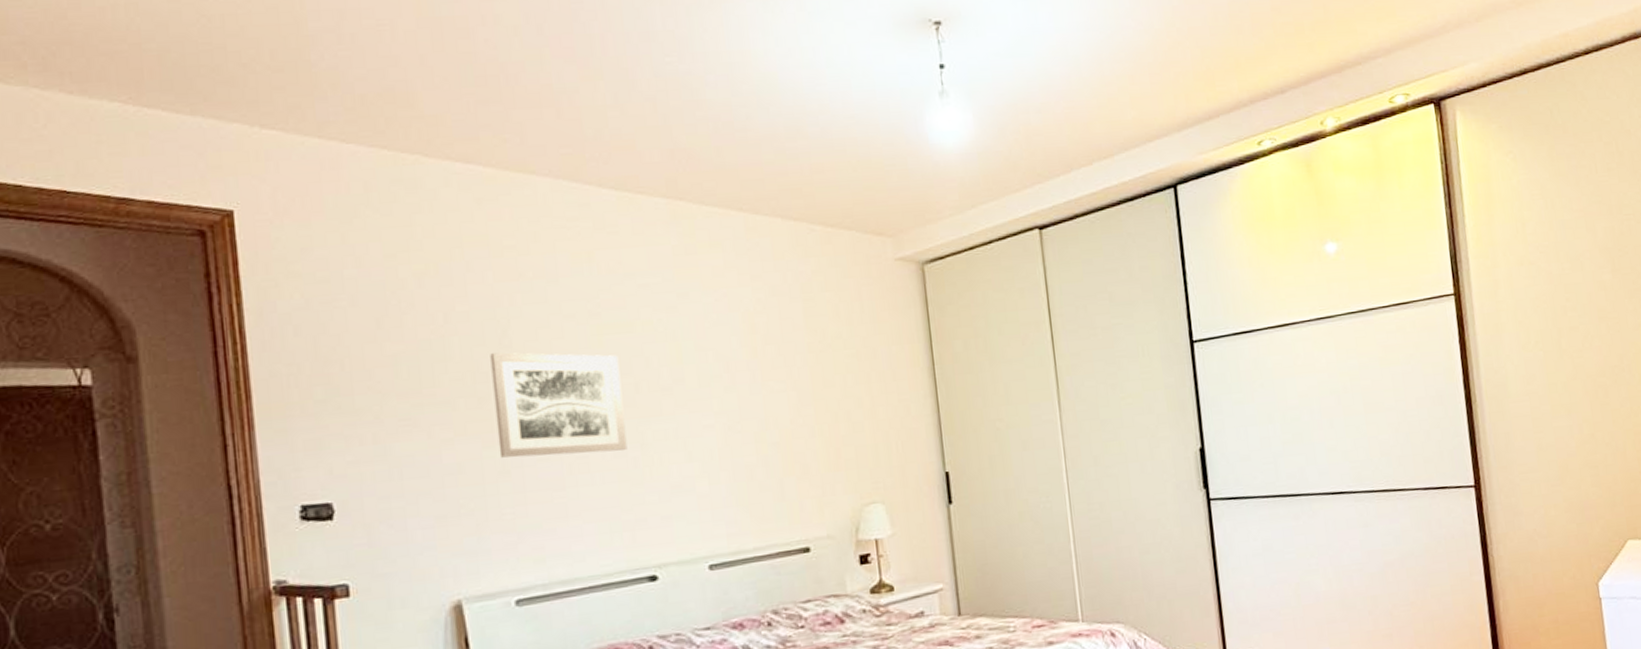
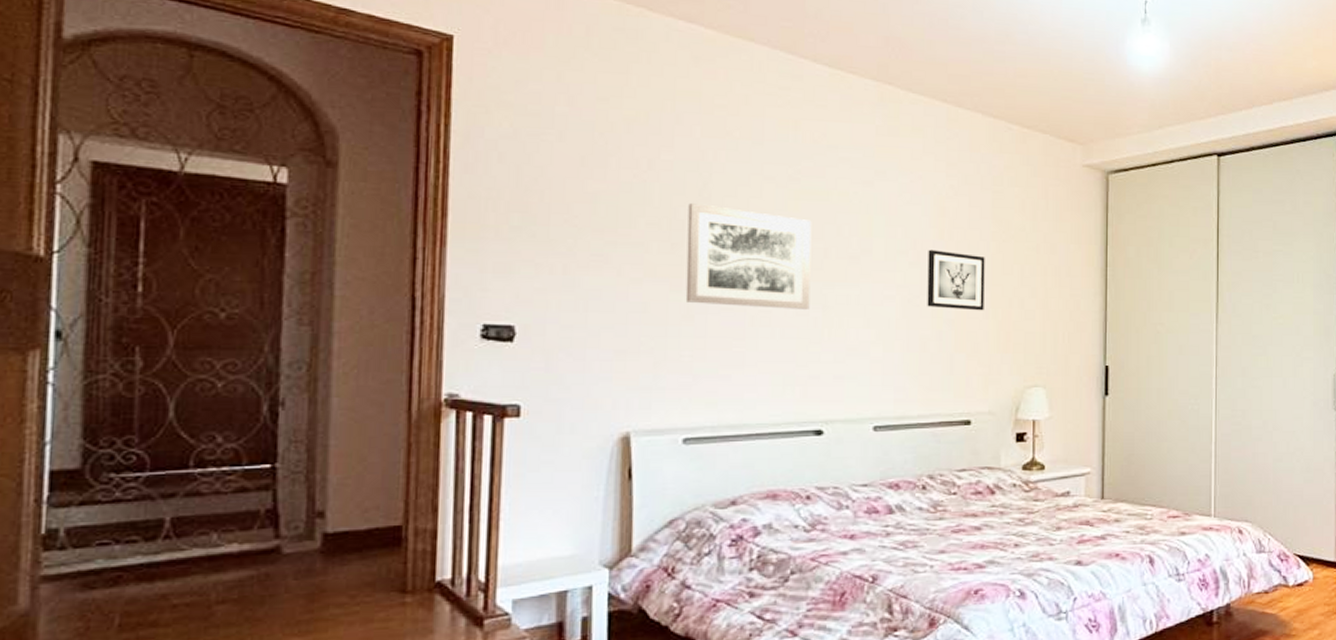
wall art: none [742,370,809,432] -> present [927,249,985,311]

